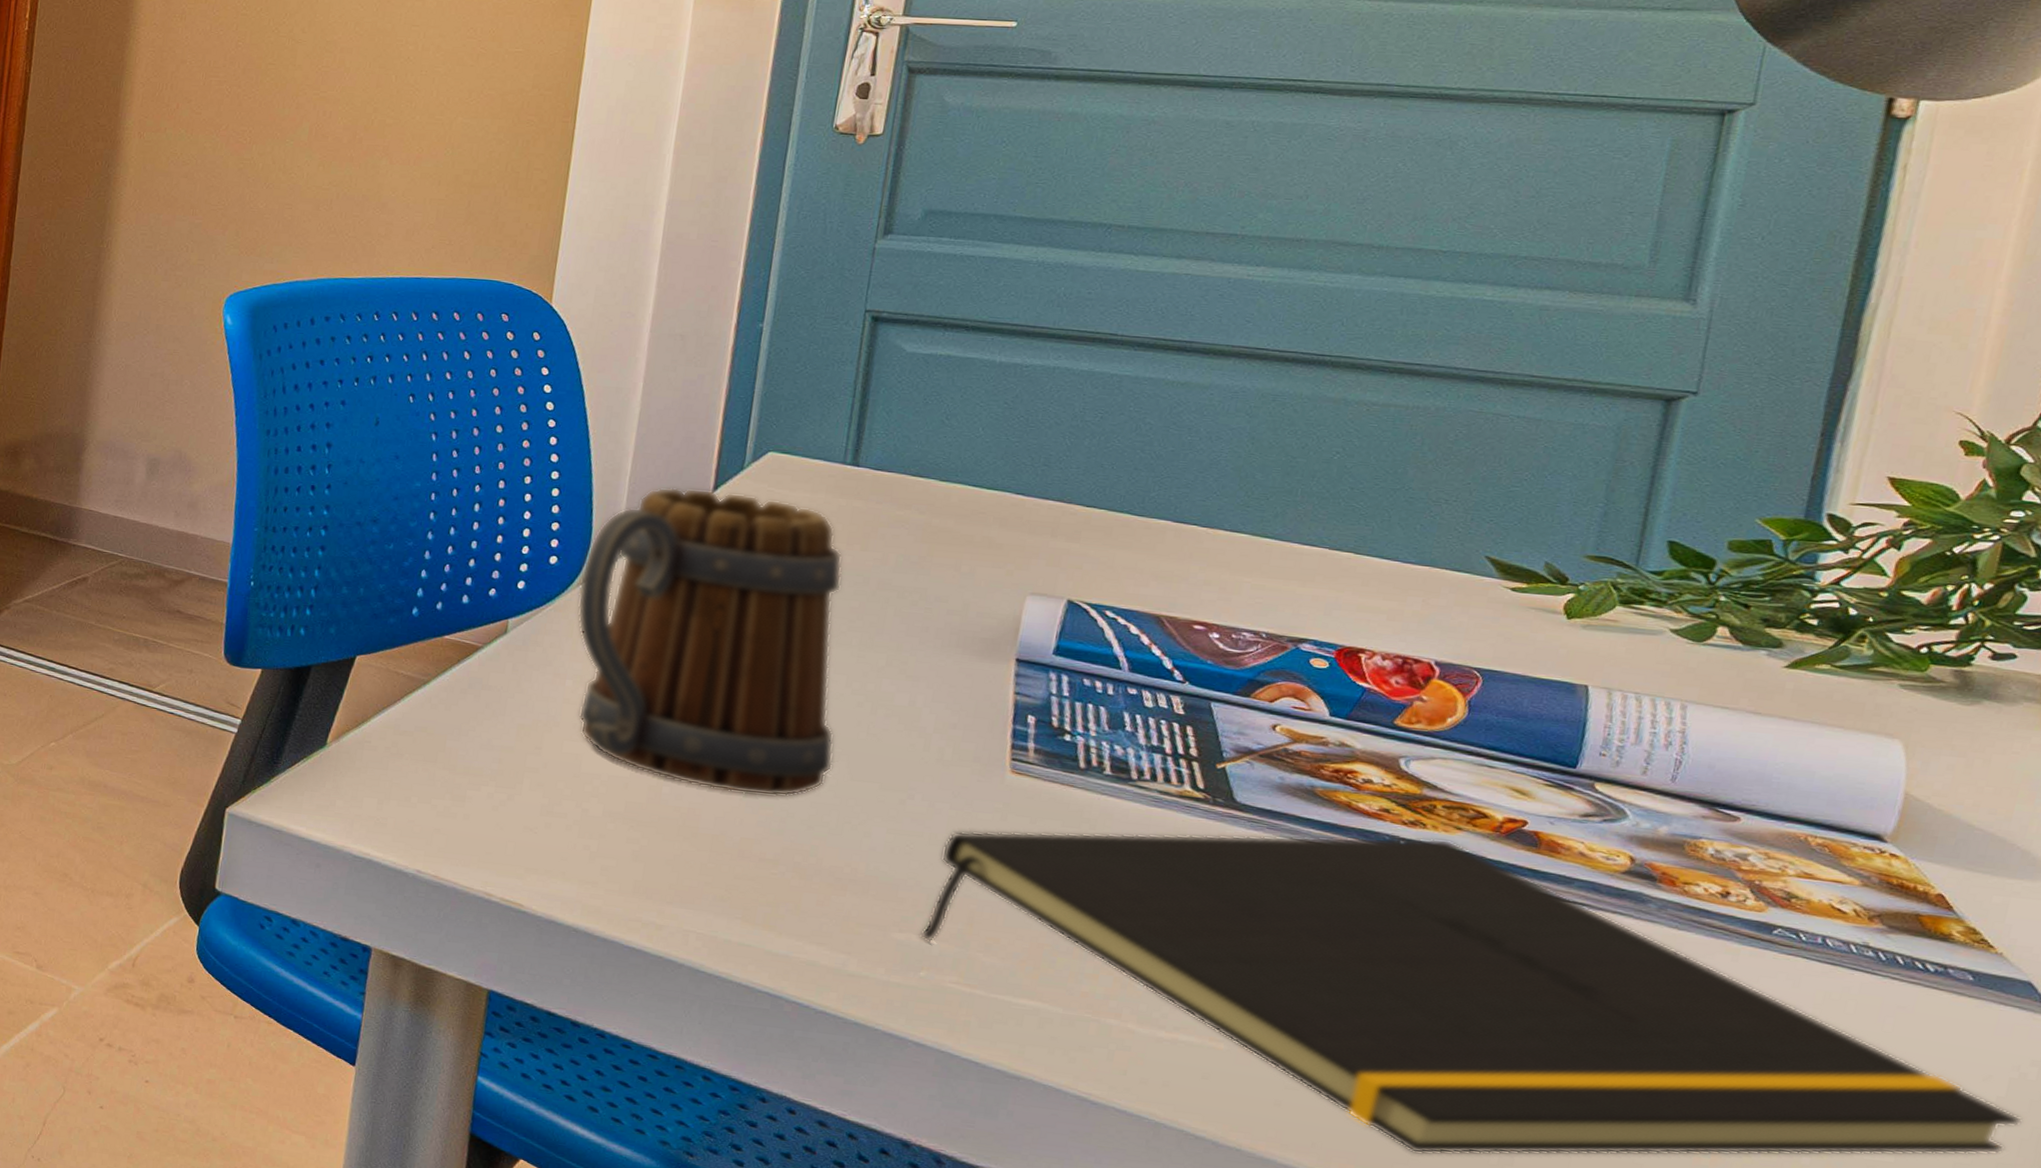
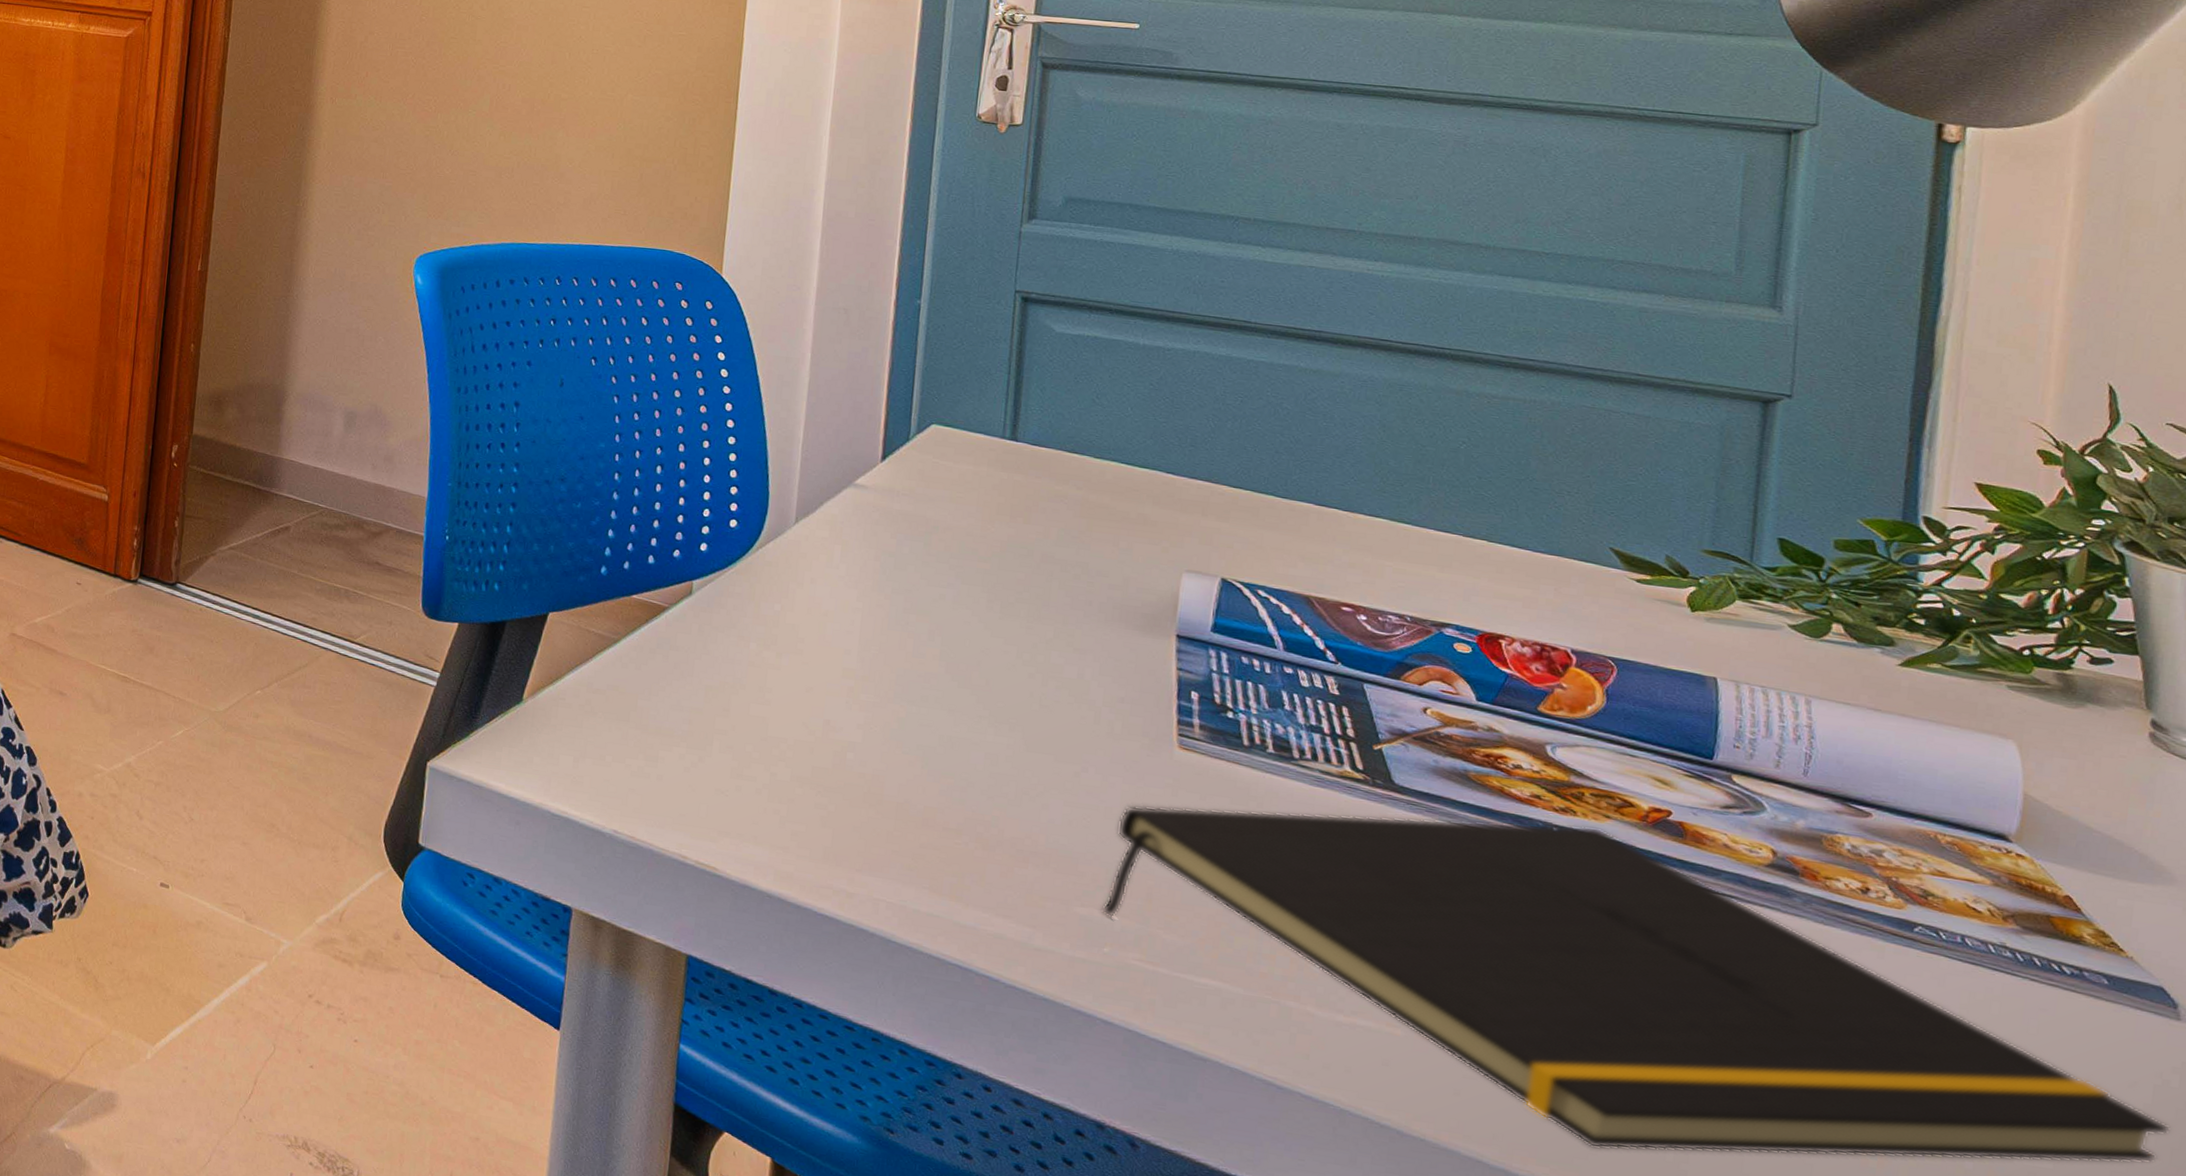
mug: present [577,487,843,797] -> none [758,455,1009,766]

